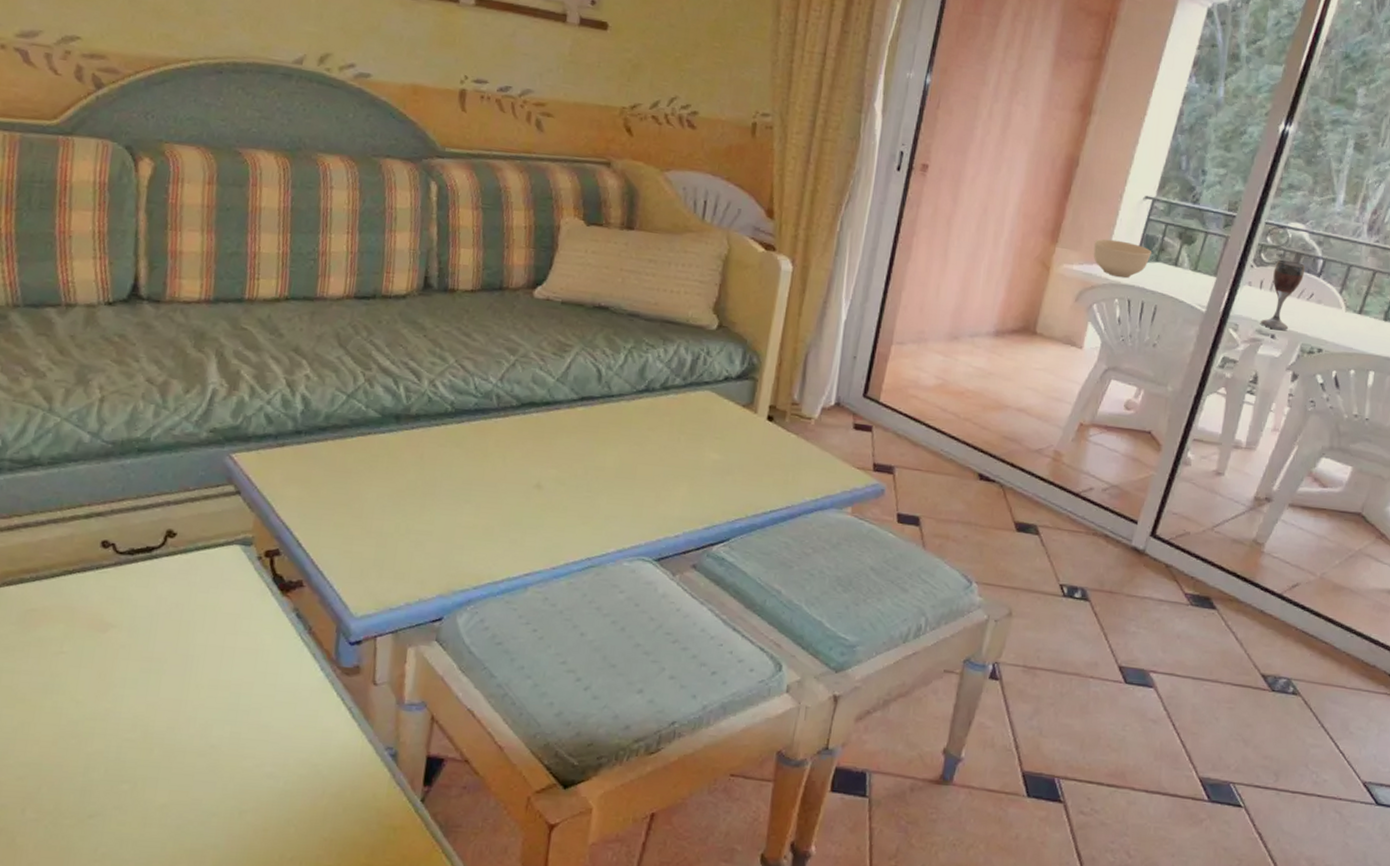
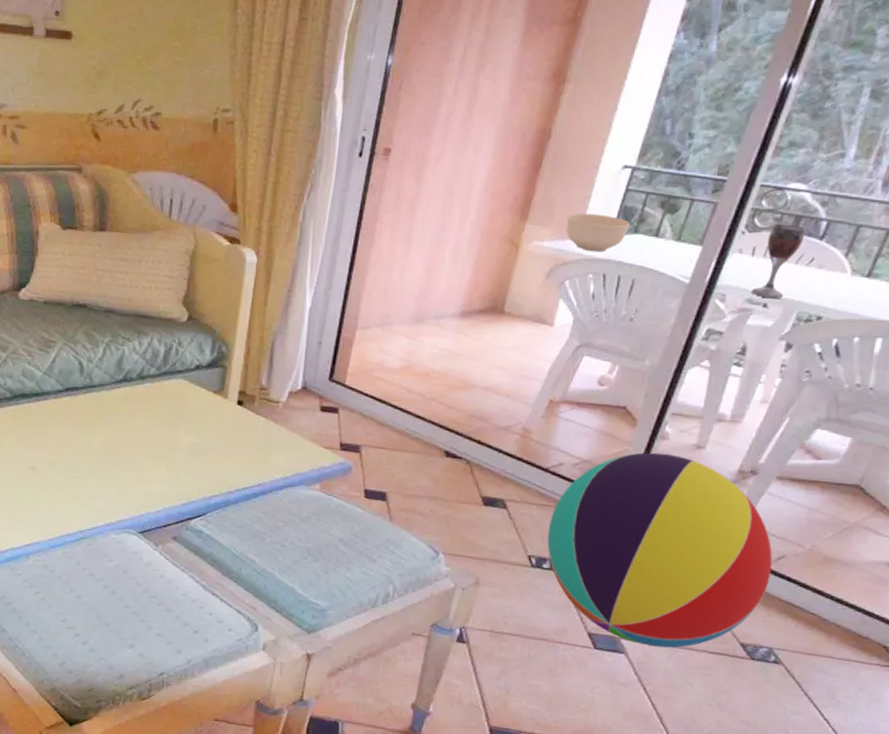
beach ball: none [1078,478,1288,681] -> present [547,452,773,648]

